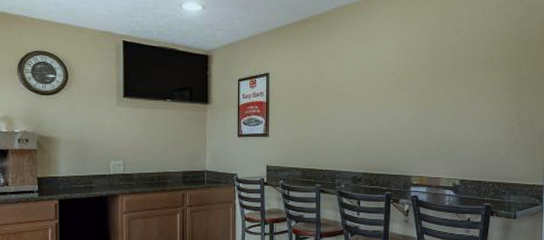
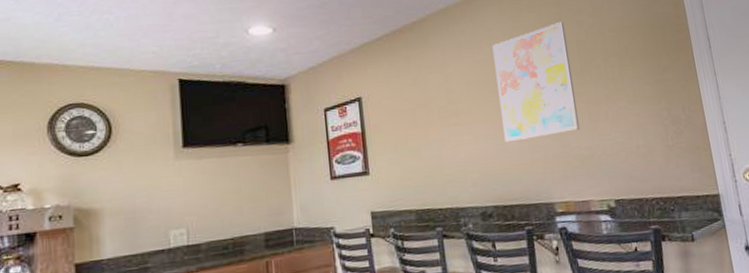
wall art: none [380,28,445,124] -> present [492,21,580,143]

